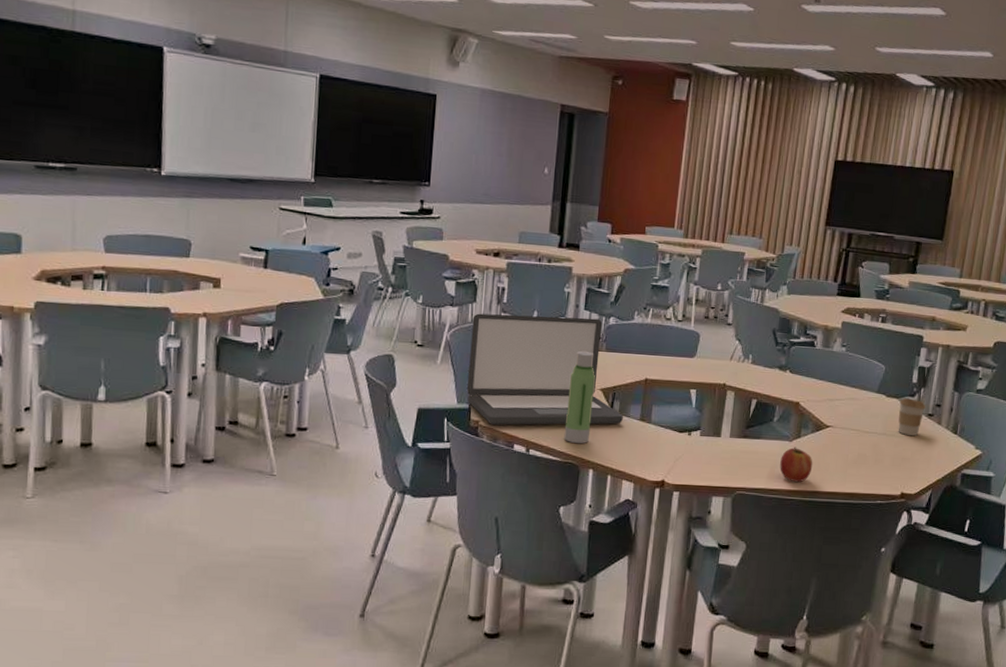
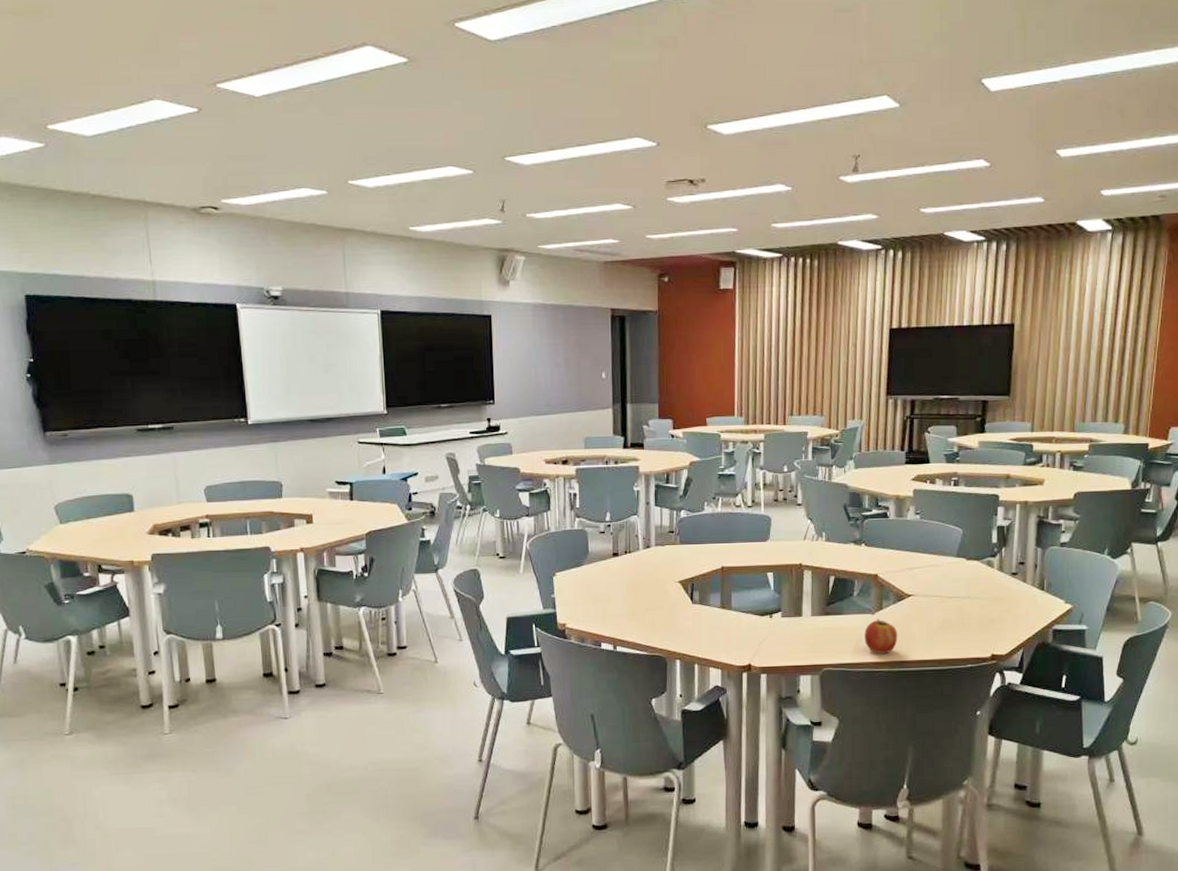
laptop: present [467,313,623,425] -> none [549,513,704,626]
water bottle: present [563,351,595,444] -> none [648,547,674,637]
coffee cup: present [898,398,925,436] -> none [980,559,1008,596]

